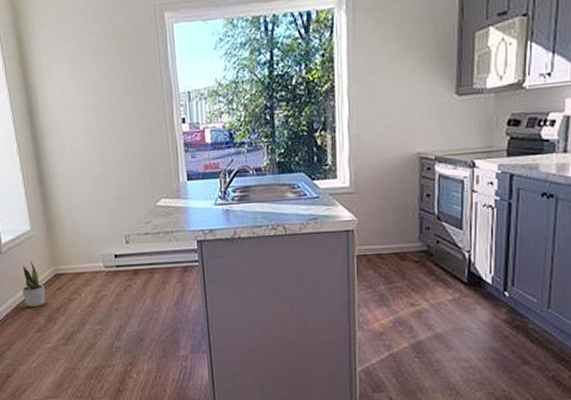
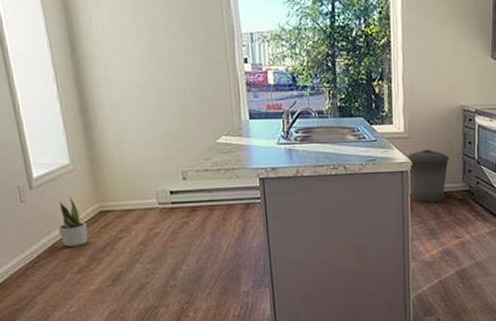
trash can: none [353,204,404,266] -> present [407,149,450,203]

